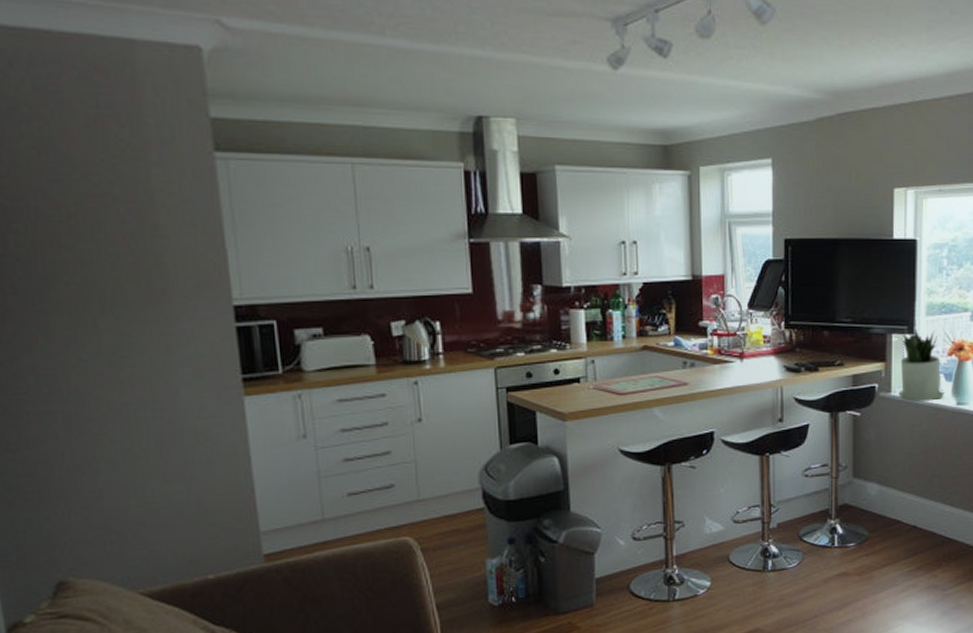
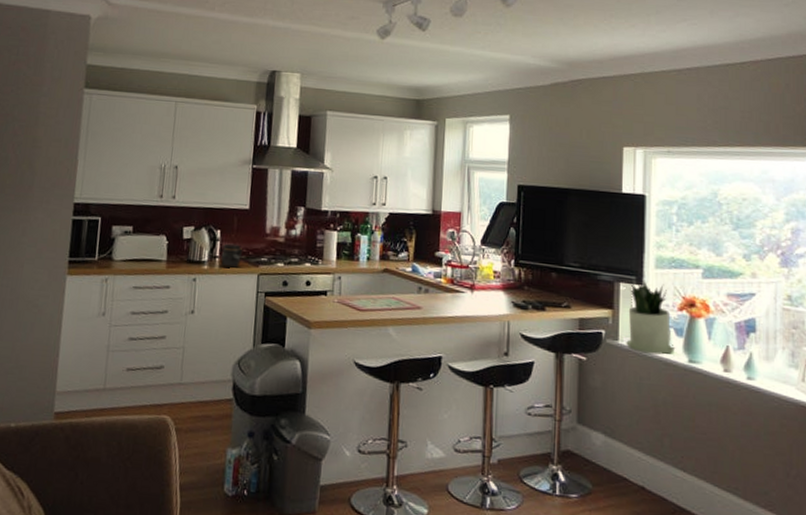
jar: none [441,336,474,365] -> present [219,243,244,269]

